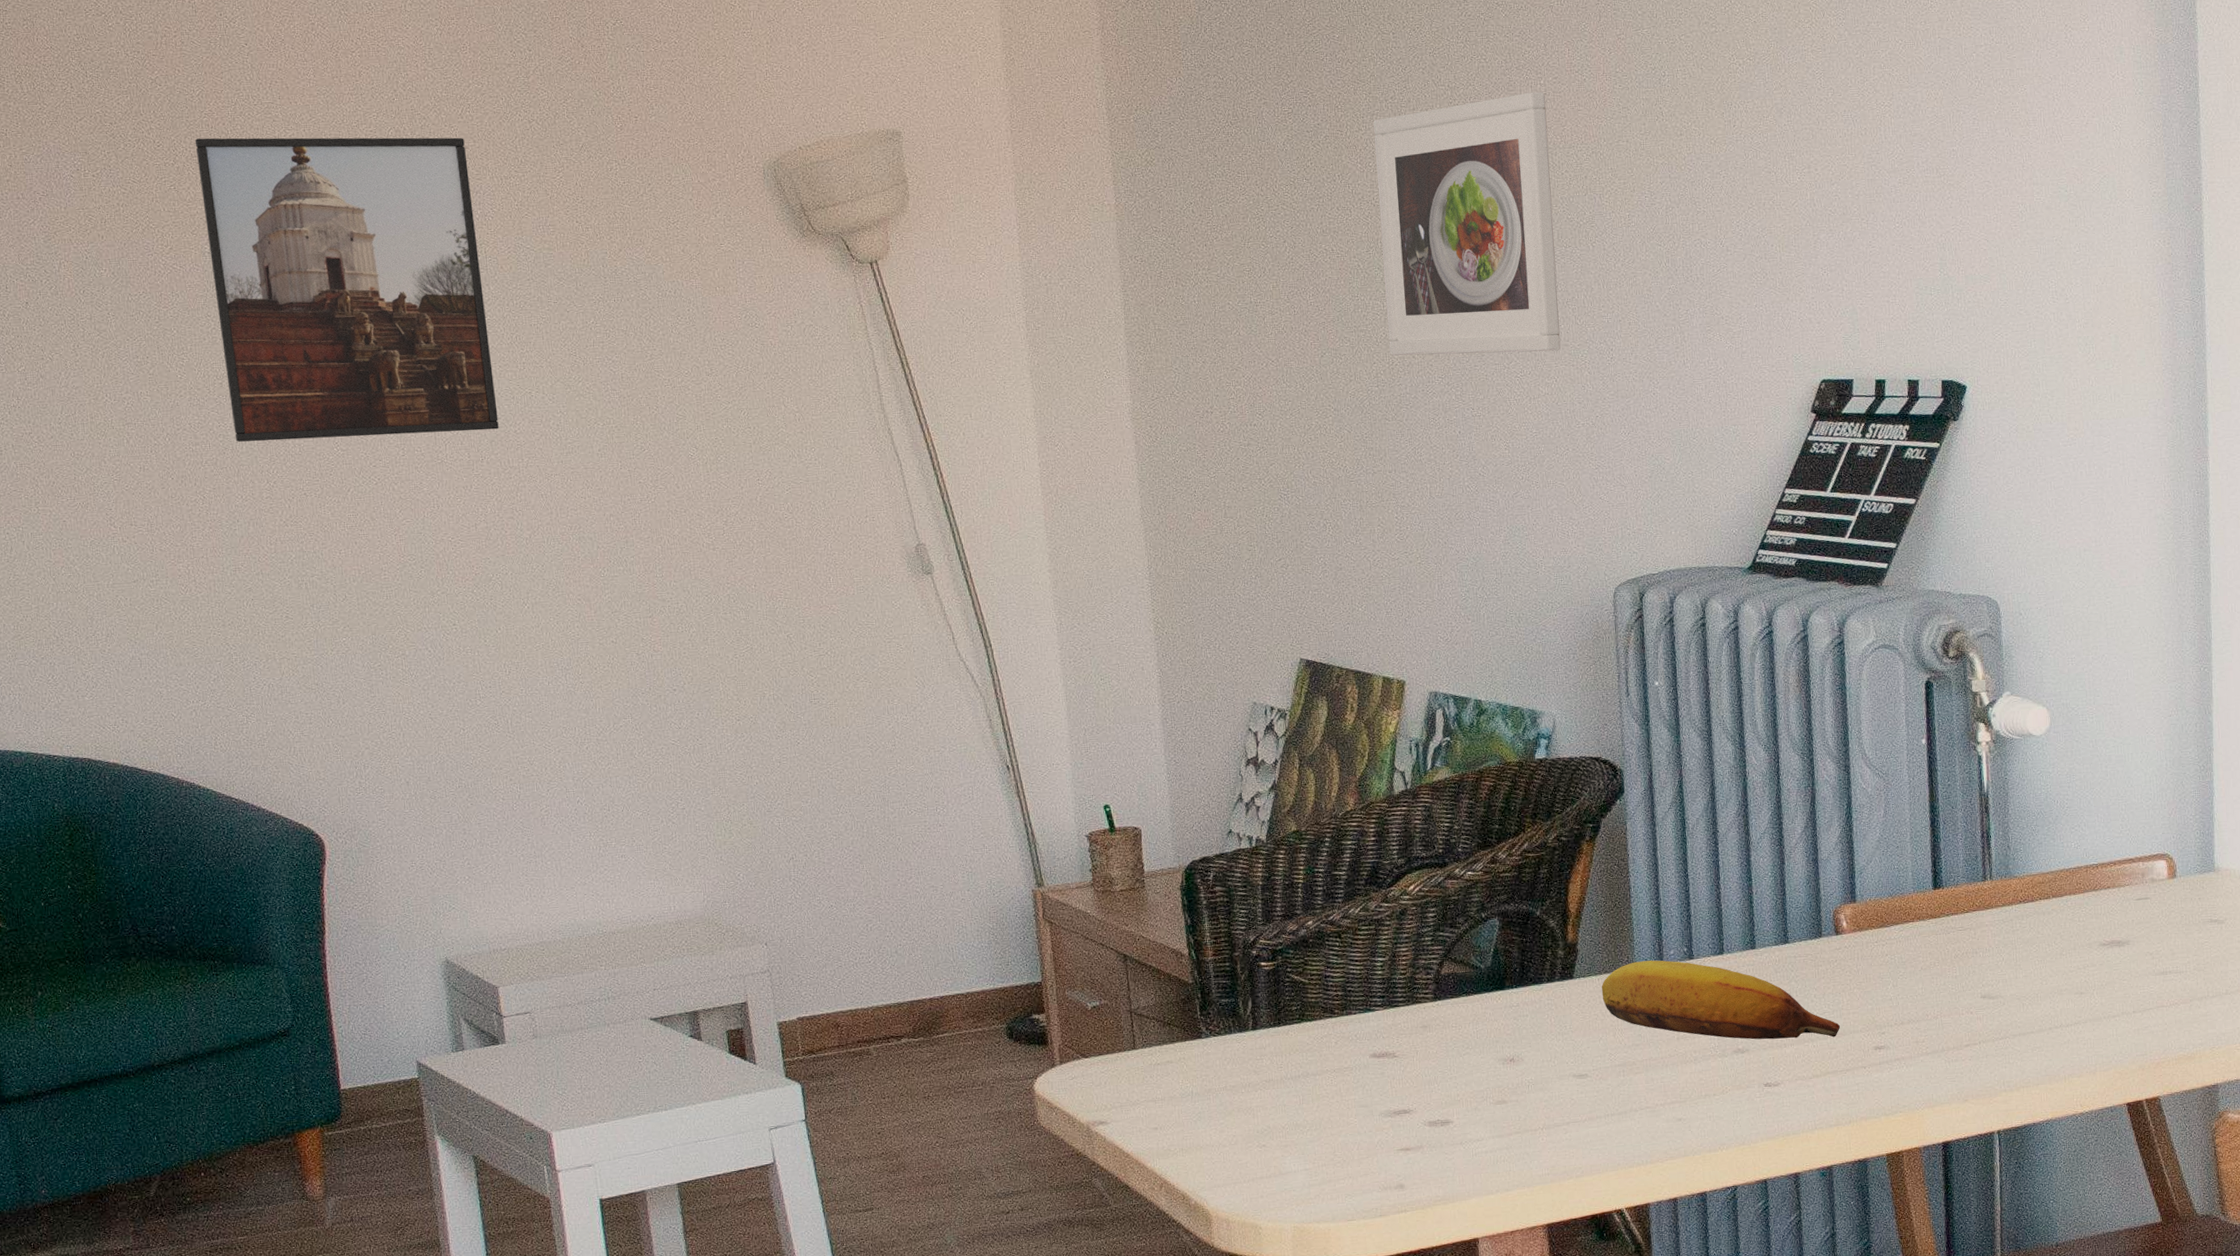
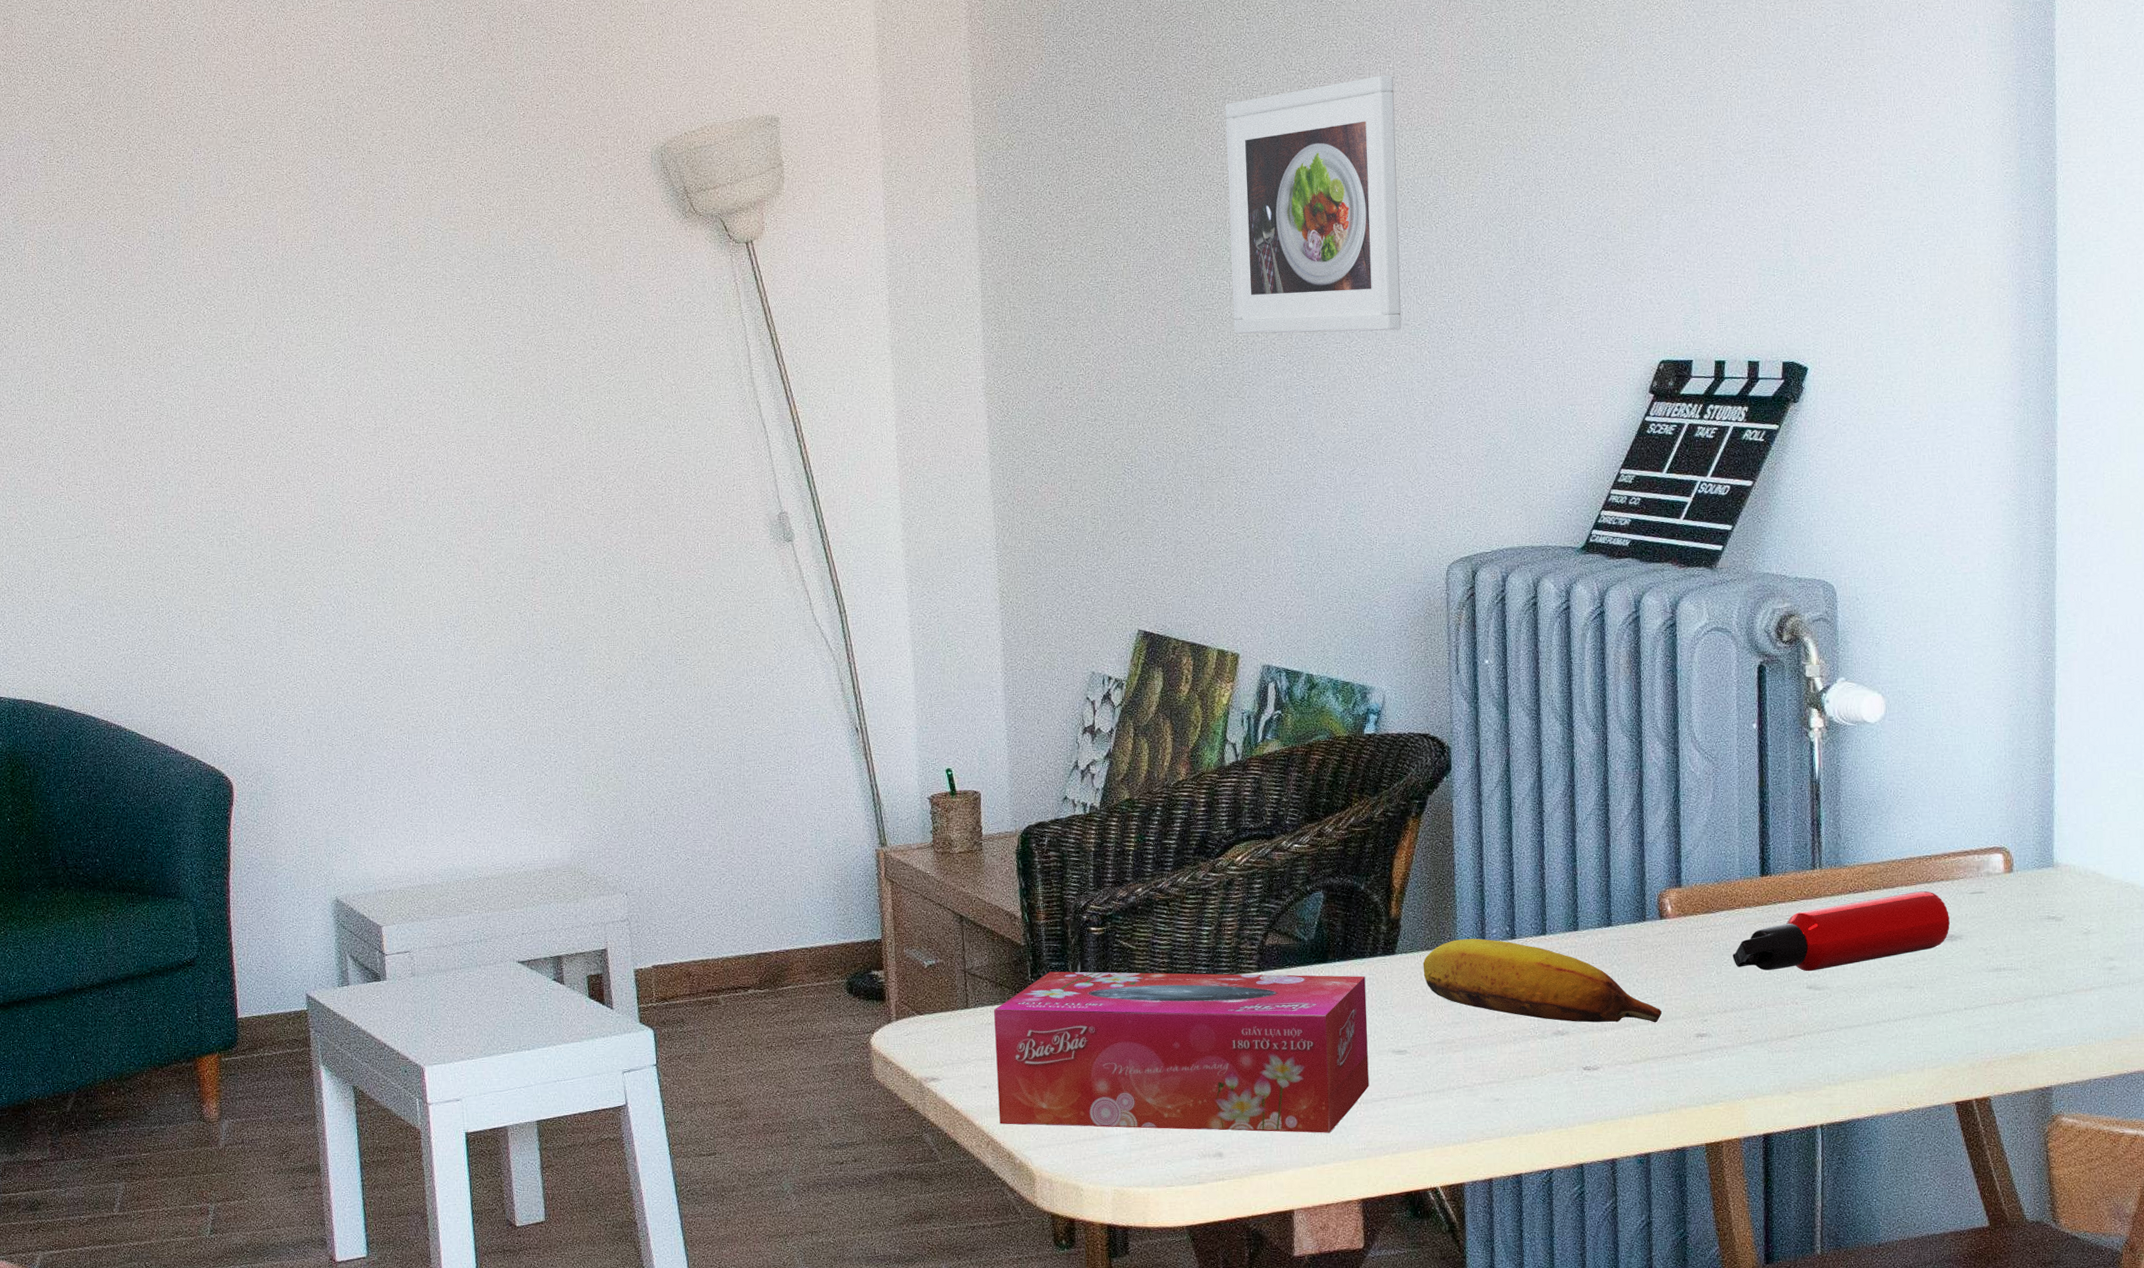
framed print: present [194,137,499,442] -> none [146,125,403,409]
tissue box: none [1163,1001,1551,1166] -> present [994,971,1369,1133]
water bottle: none [1908,898,2117,982] -> present [1732,891,1950,972]

